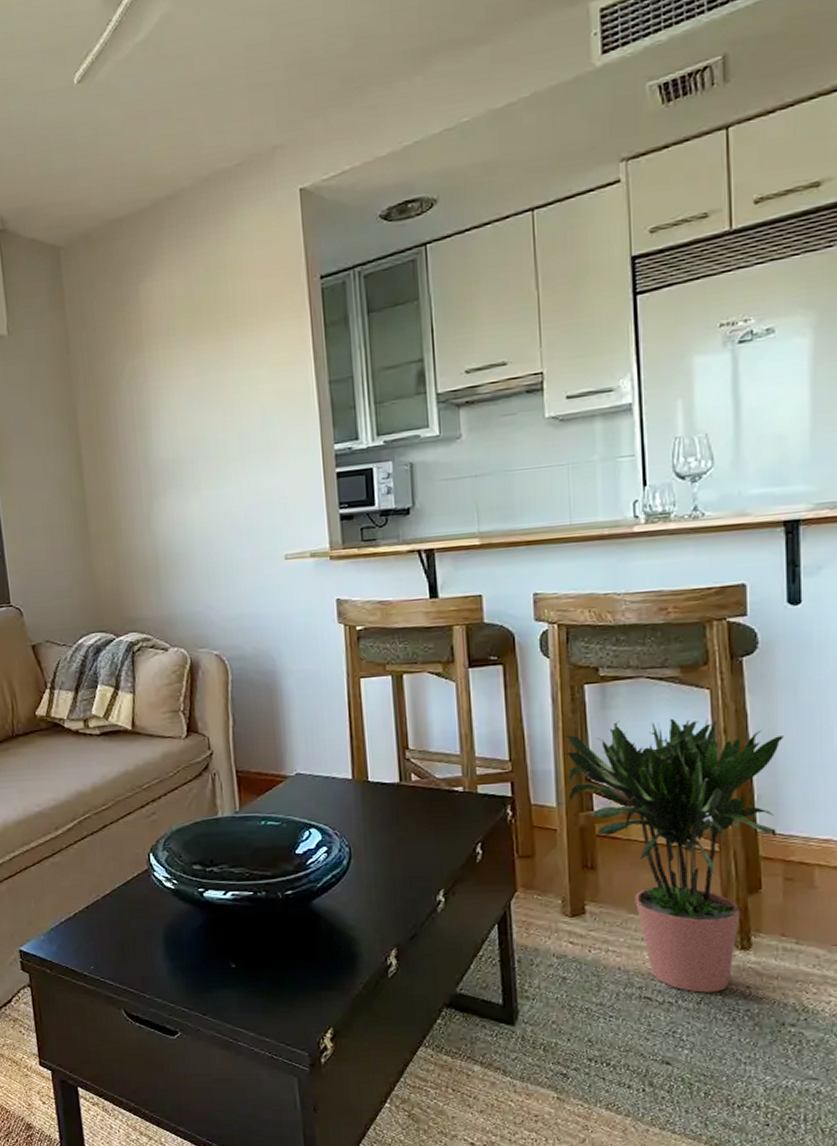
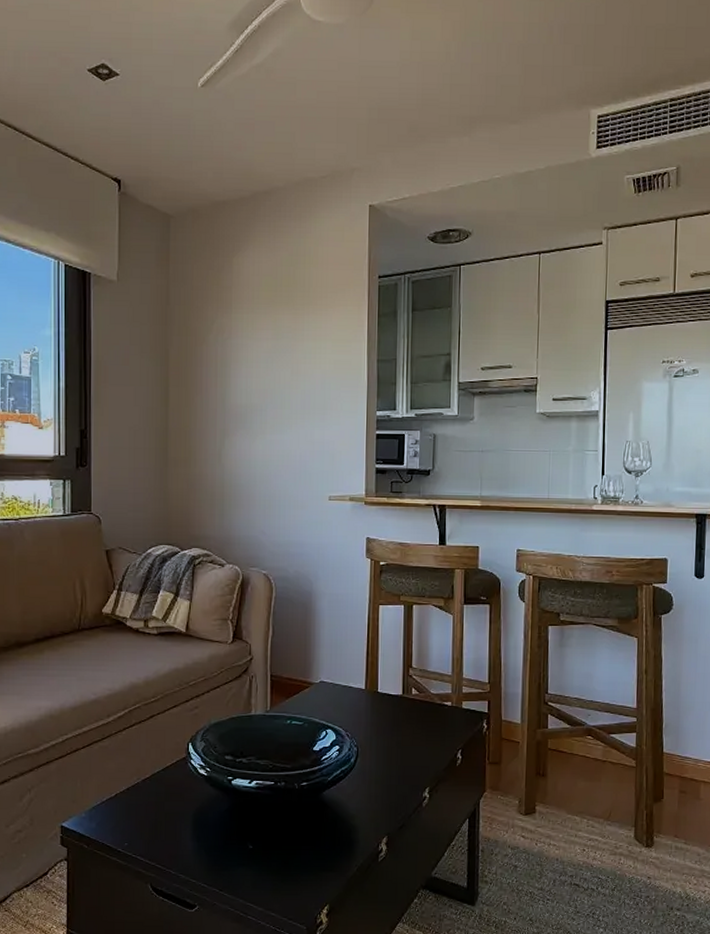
potted plant: present [562,718,783,993] -> none [529,656,686,881]

